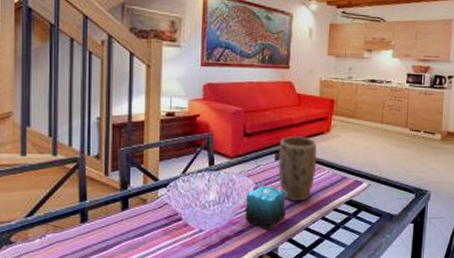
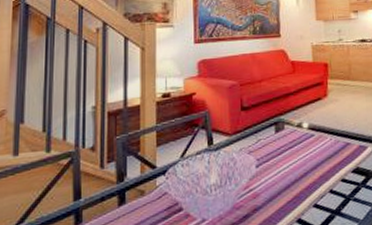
candle: present [245,185,286,230] -> none [248,160,291,211]
plant pot: present [278,136,317,201] -> none [278,104,318,175]

